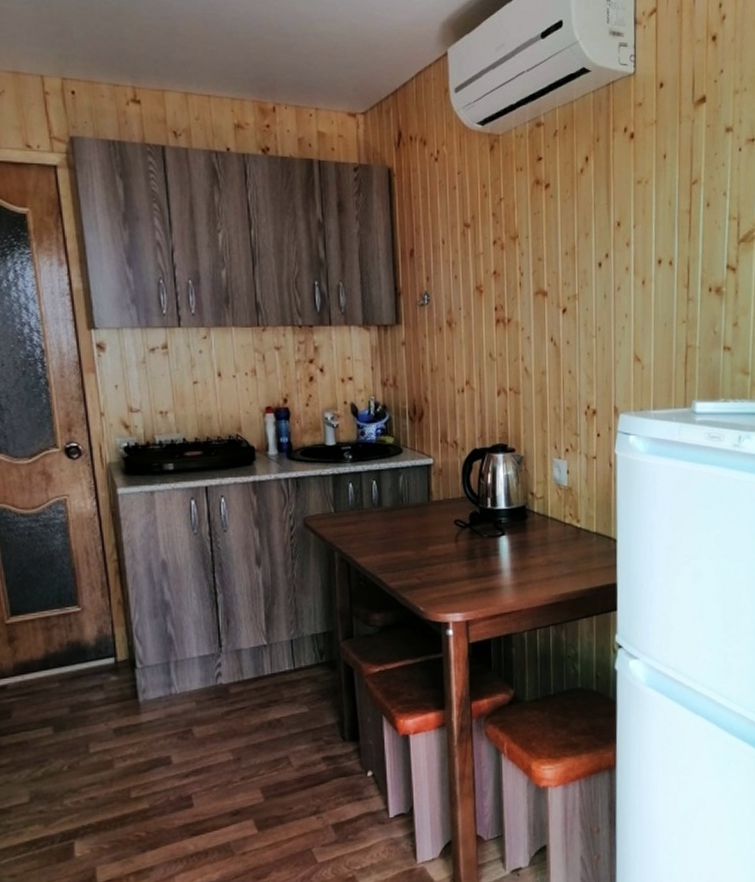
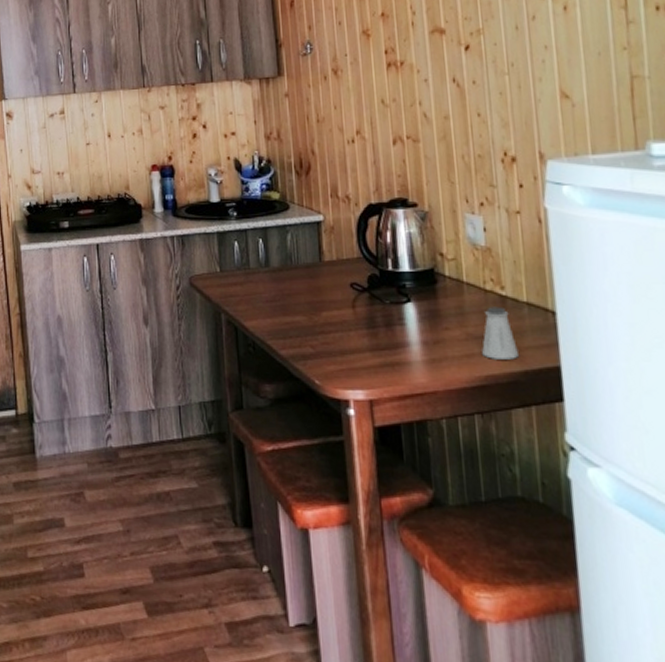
saltshaker: none [559,537,586,580] -> present [482,307,519,360]

